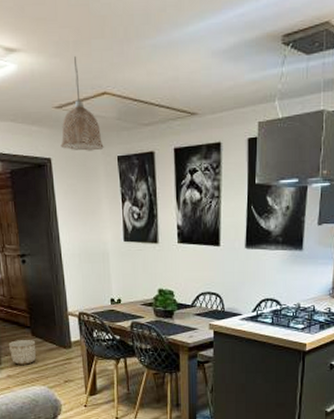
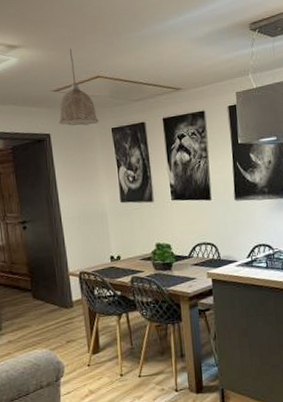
planter: present [8,340,37,365] -> none [9,303,38,329]

